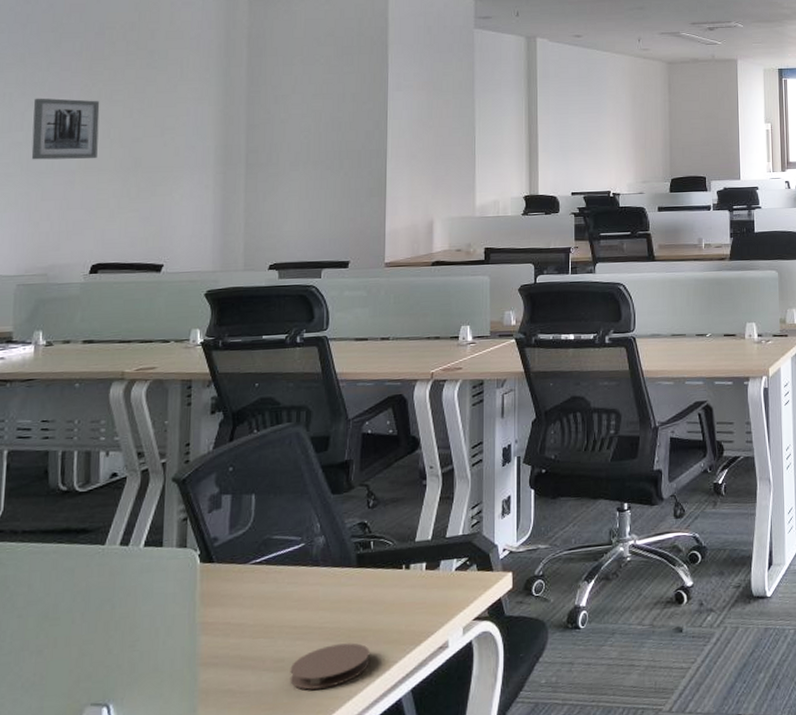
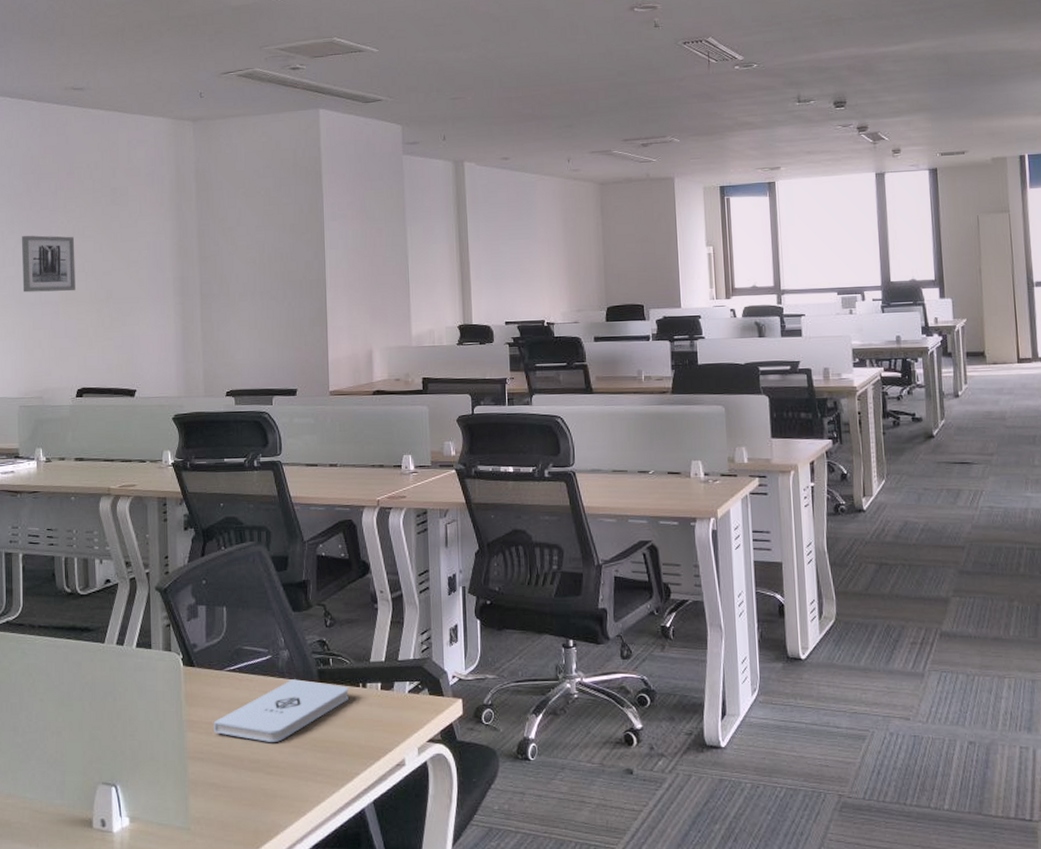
notepad: none [232,566,390,638] -> present [213,679,349,742]
coaster: present [290,643,370,690] -> none [265,752,334,791]

